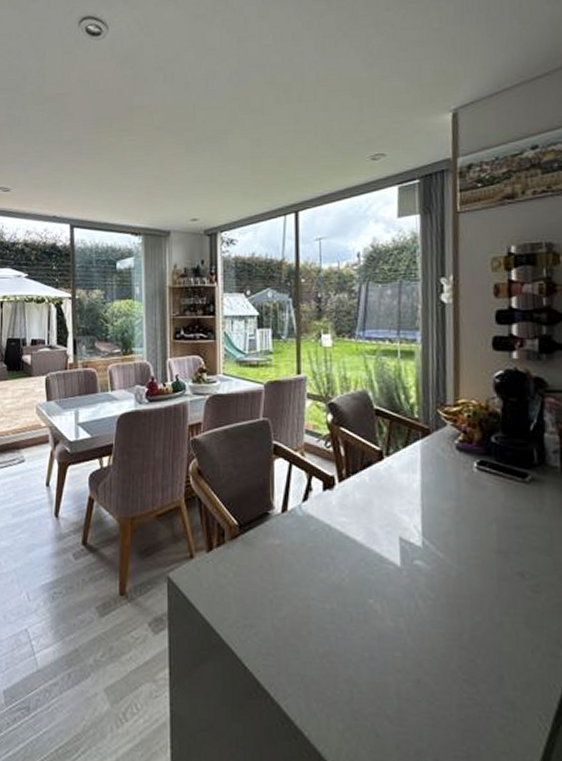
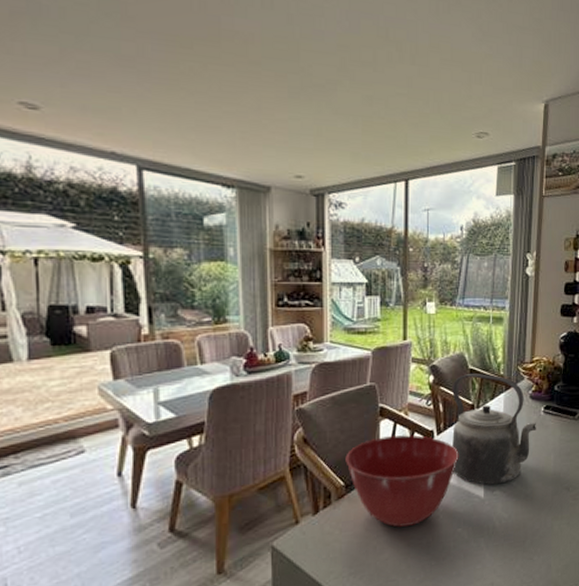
mixing bowl: none [239,477,366,584] -> present [345,435,459,527]
kettle: none [355,415,468,553] -> present [452,373,536,485]

